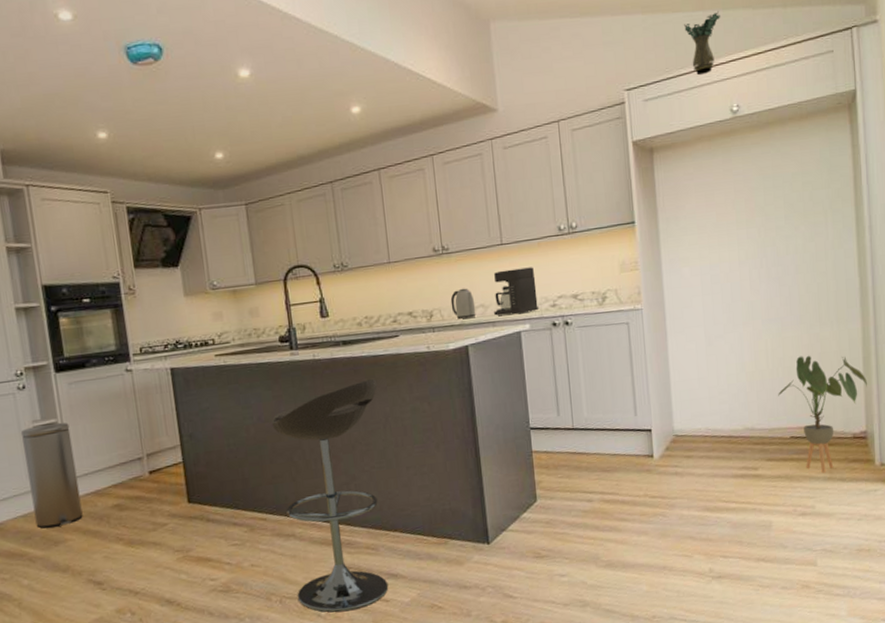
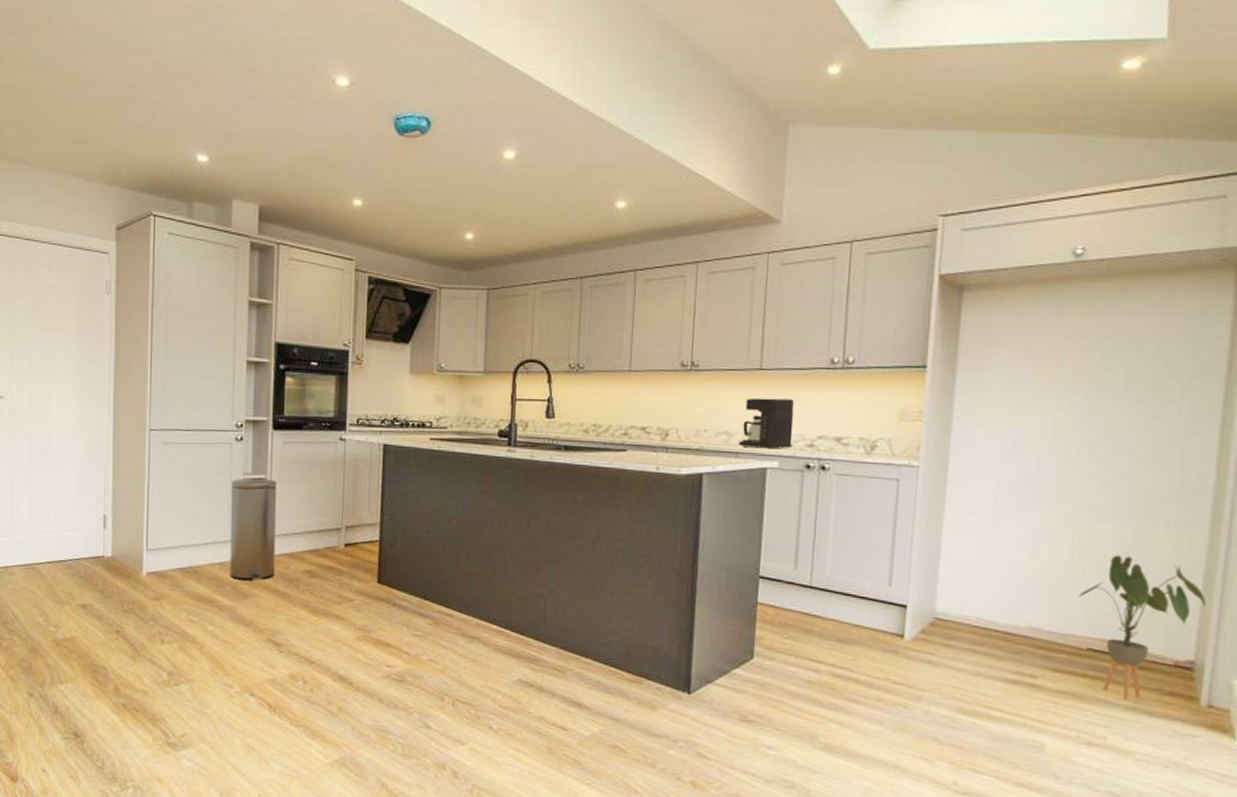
bar stool: present [271,379,389,613] -> none [471,491,595,731]
kettle: present [450,288,477,320] -> none [691,410,719,445]
vase: present [683,11,720,76] -> none [1027,136,1078,208]

